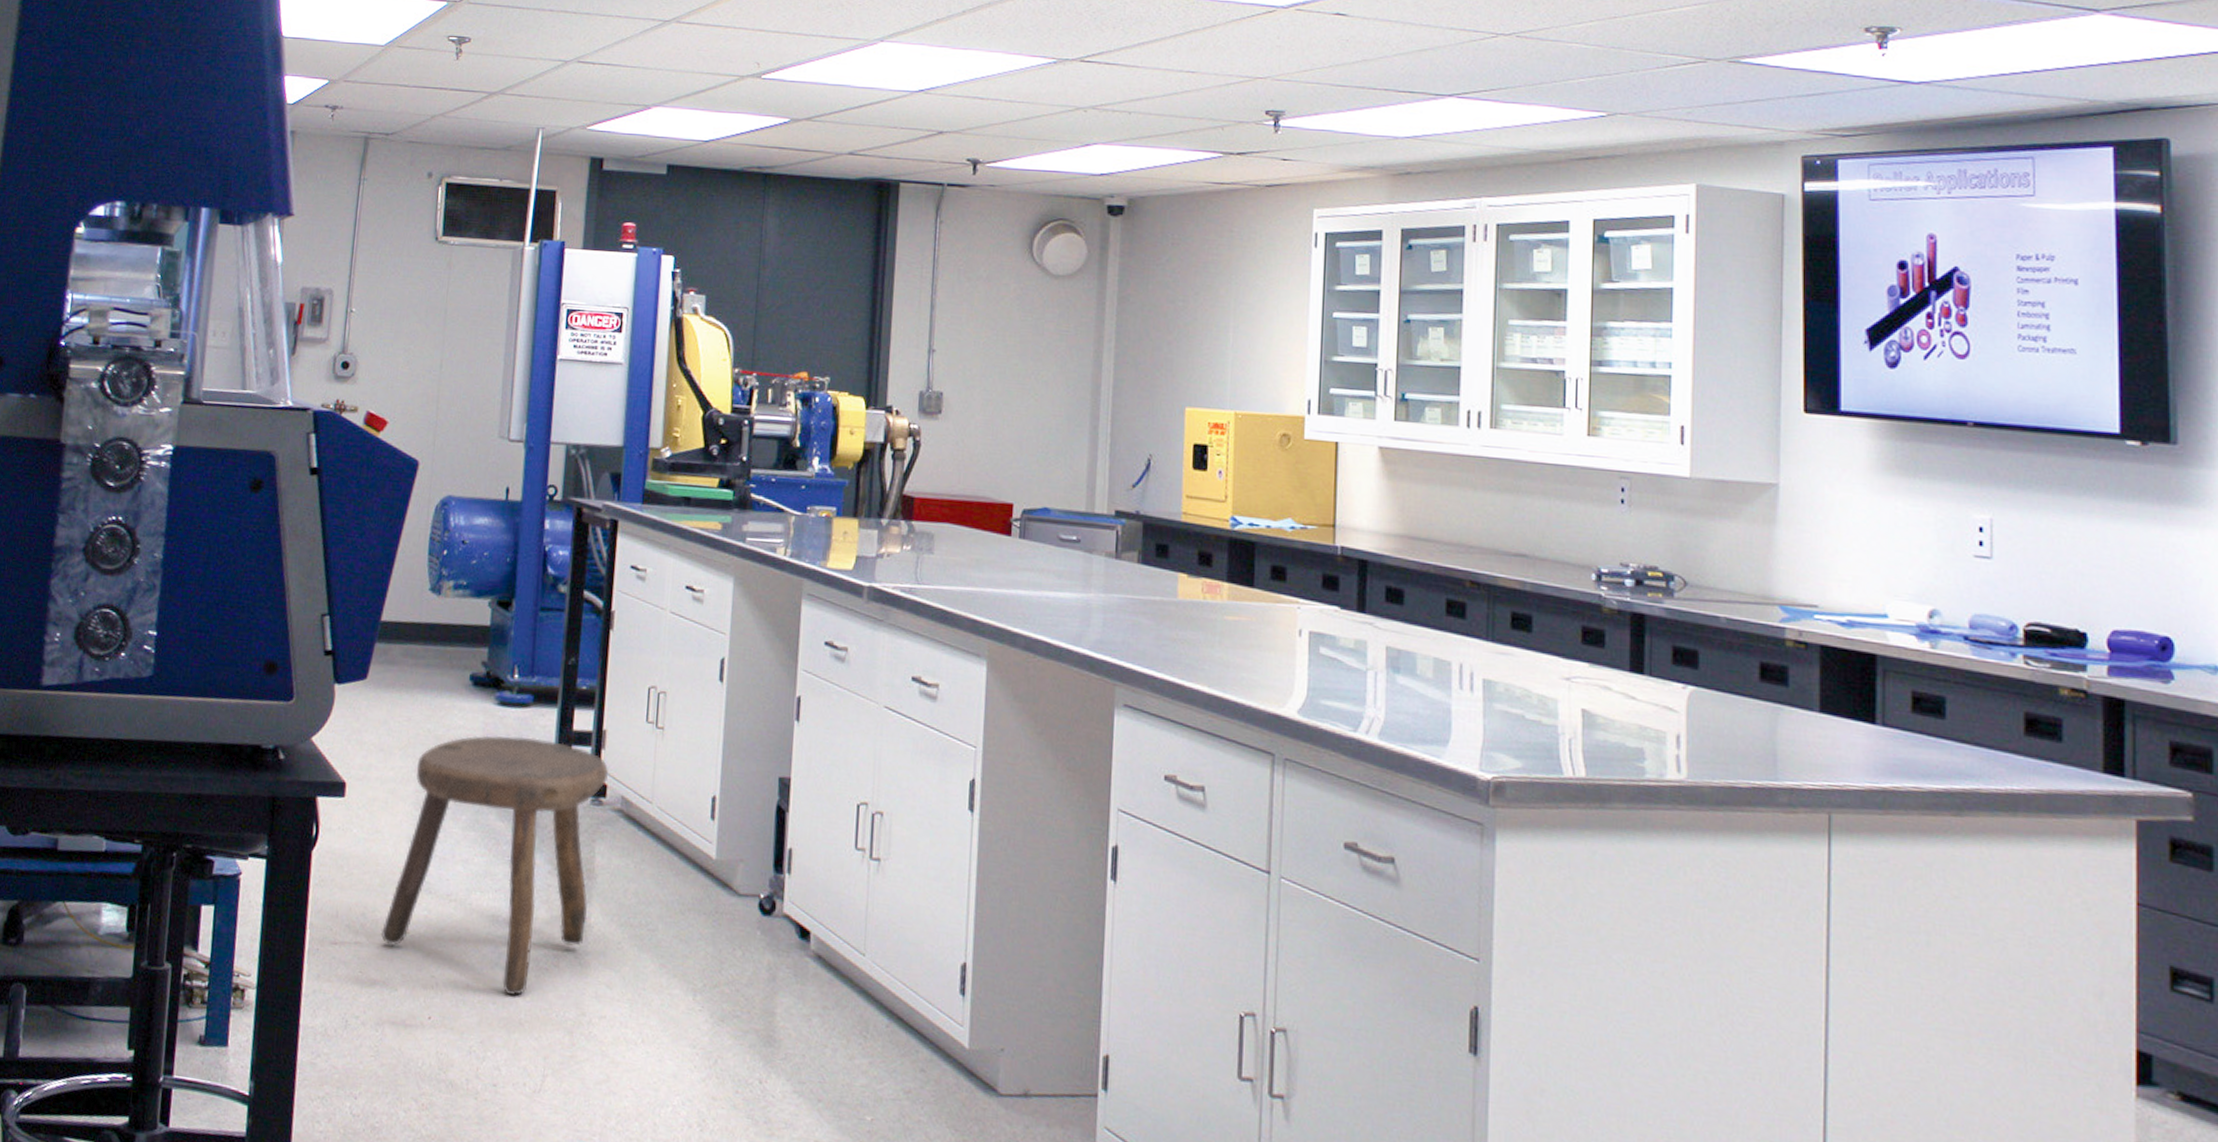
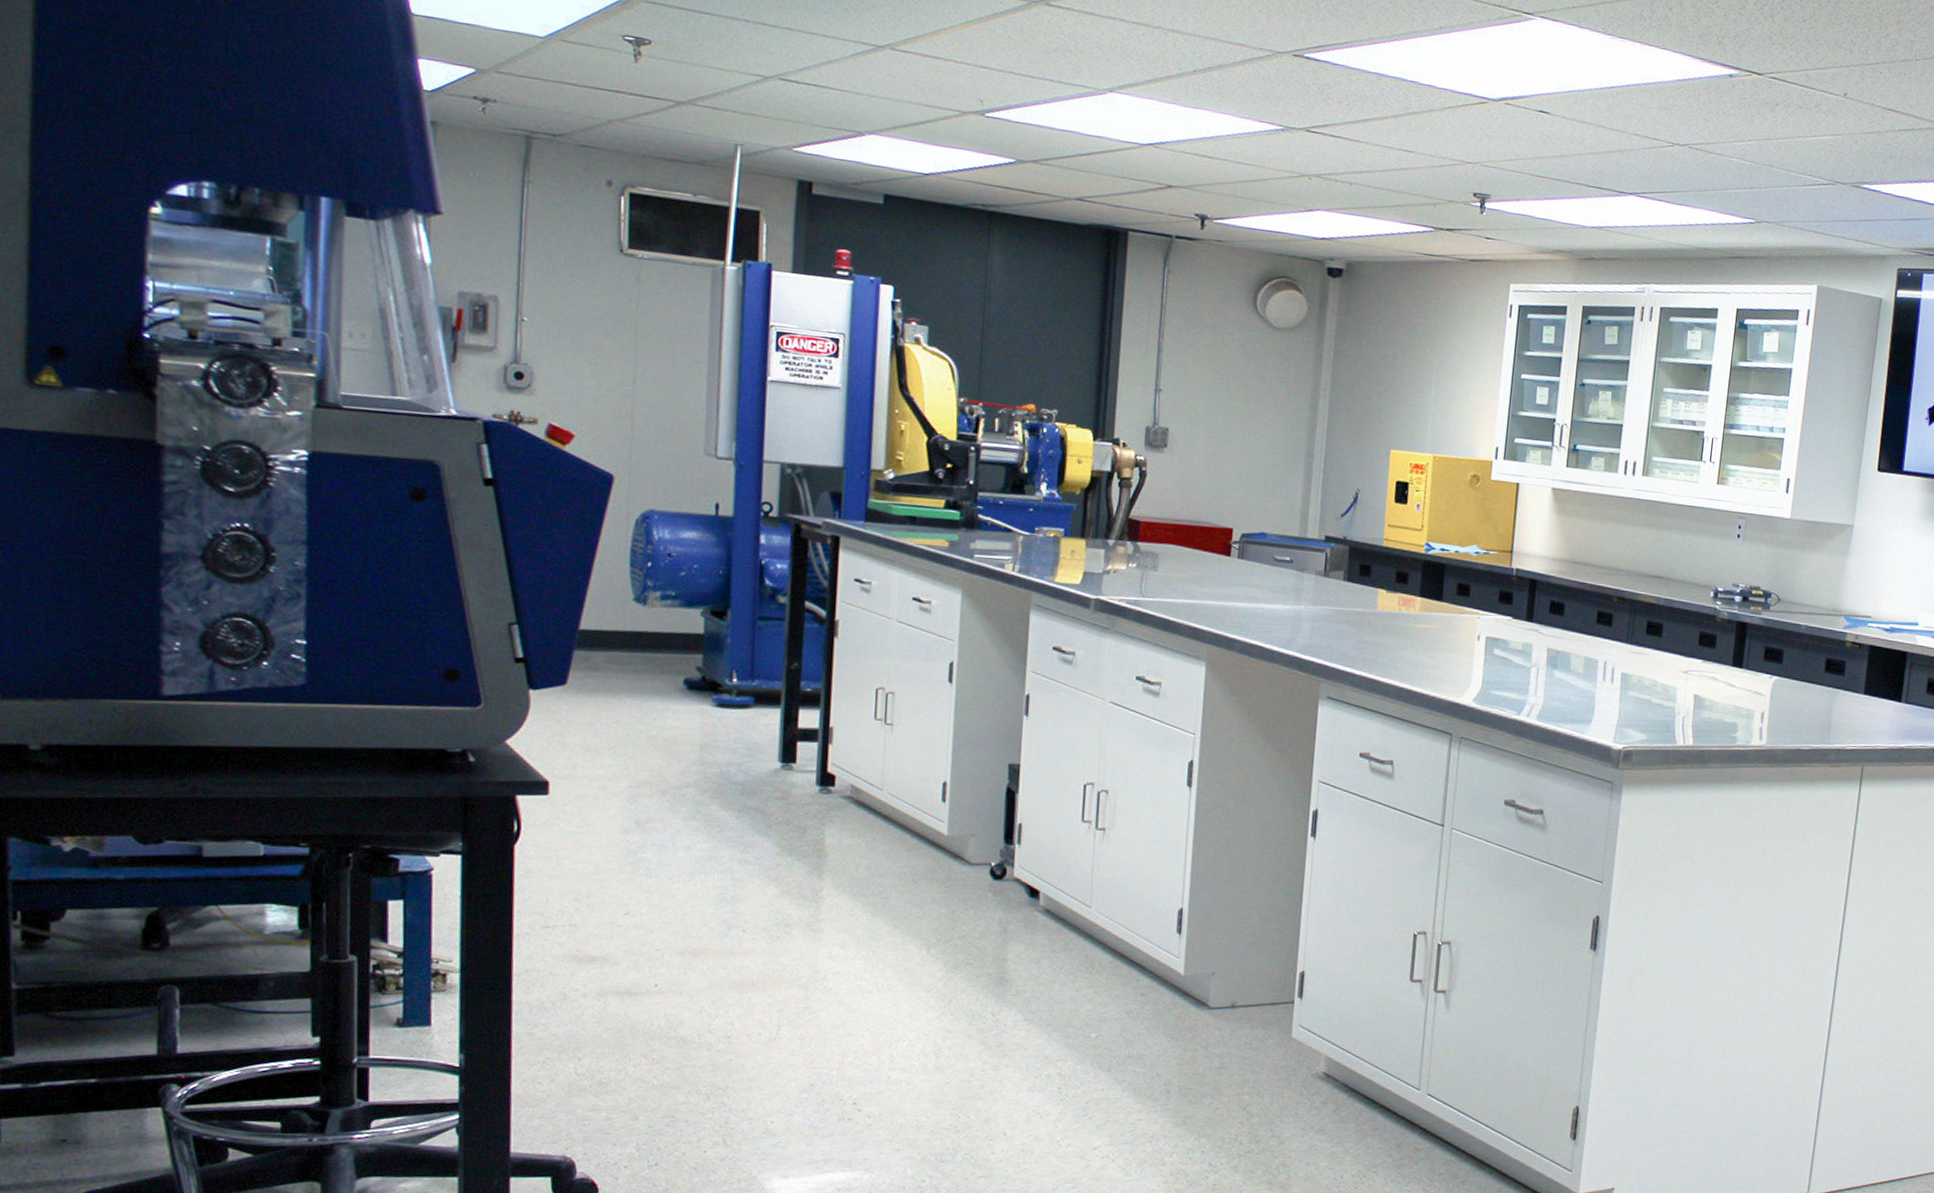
stool: present [380,735,609,996] -> none [597,734,838,961]

